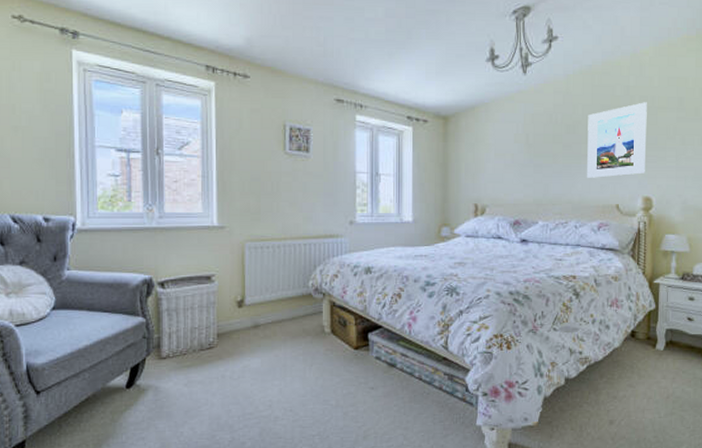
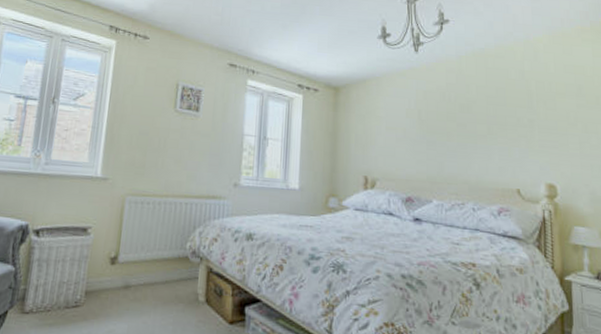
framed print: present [586,102,647,178] -> none [482,87,547,160]

